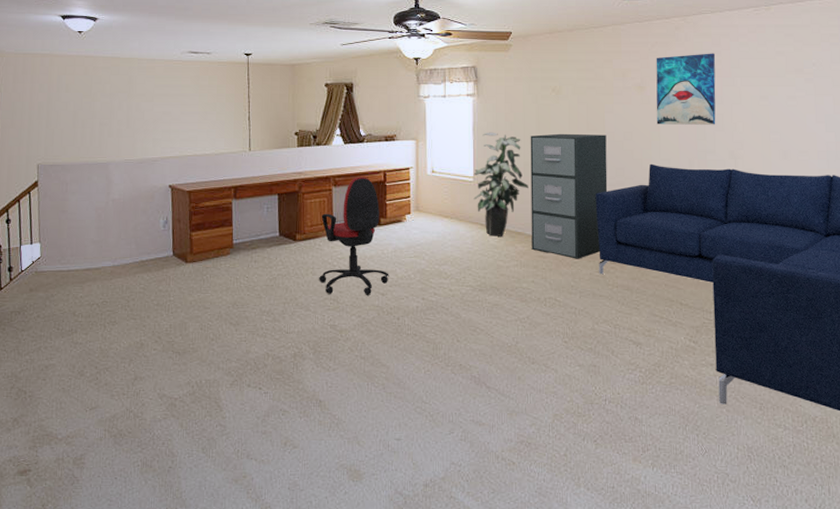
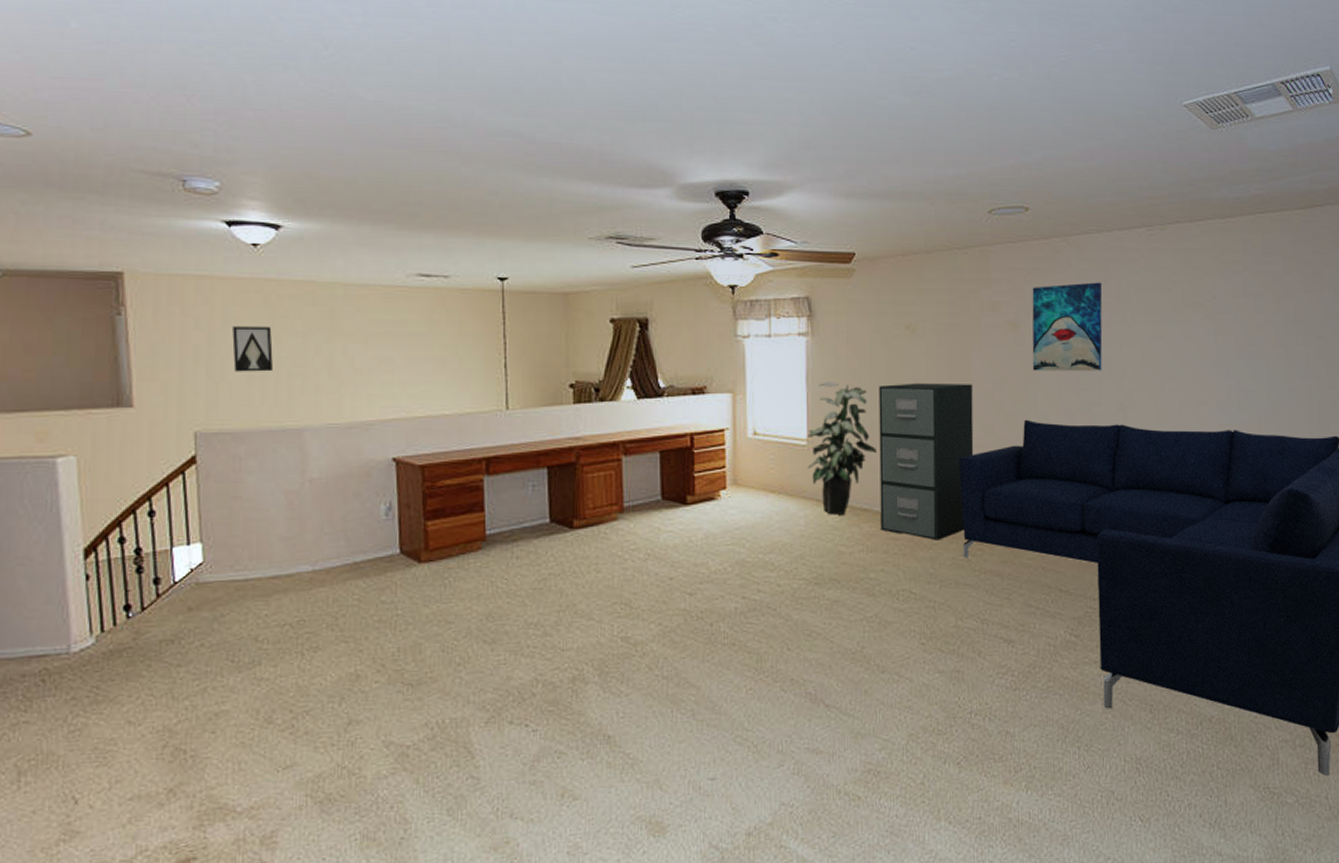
wall art: none [63,90,90,122] -> present [232,326,273,372]
office chair: present [319,177,389,295] -> none [605,442,699,597]

